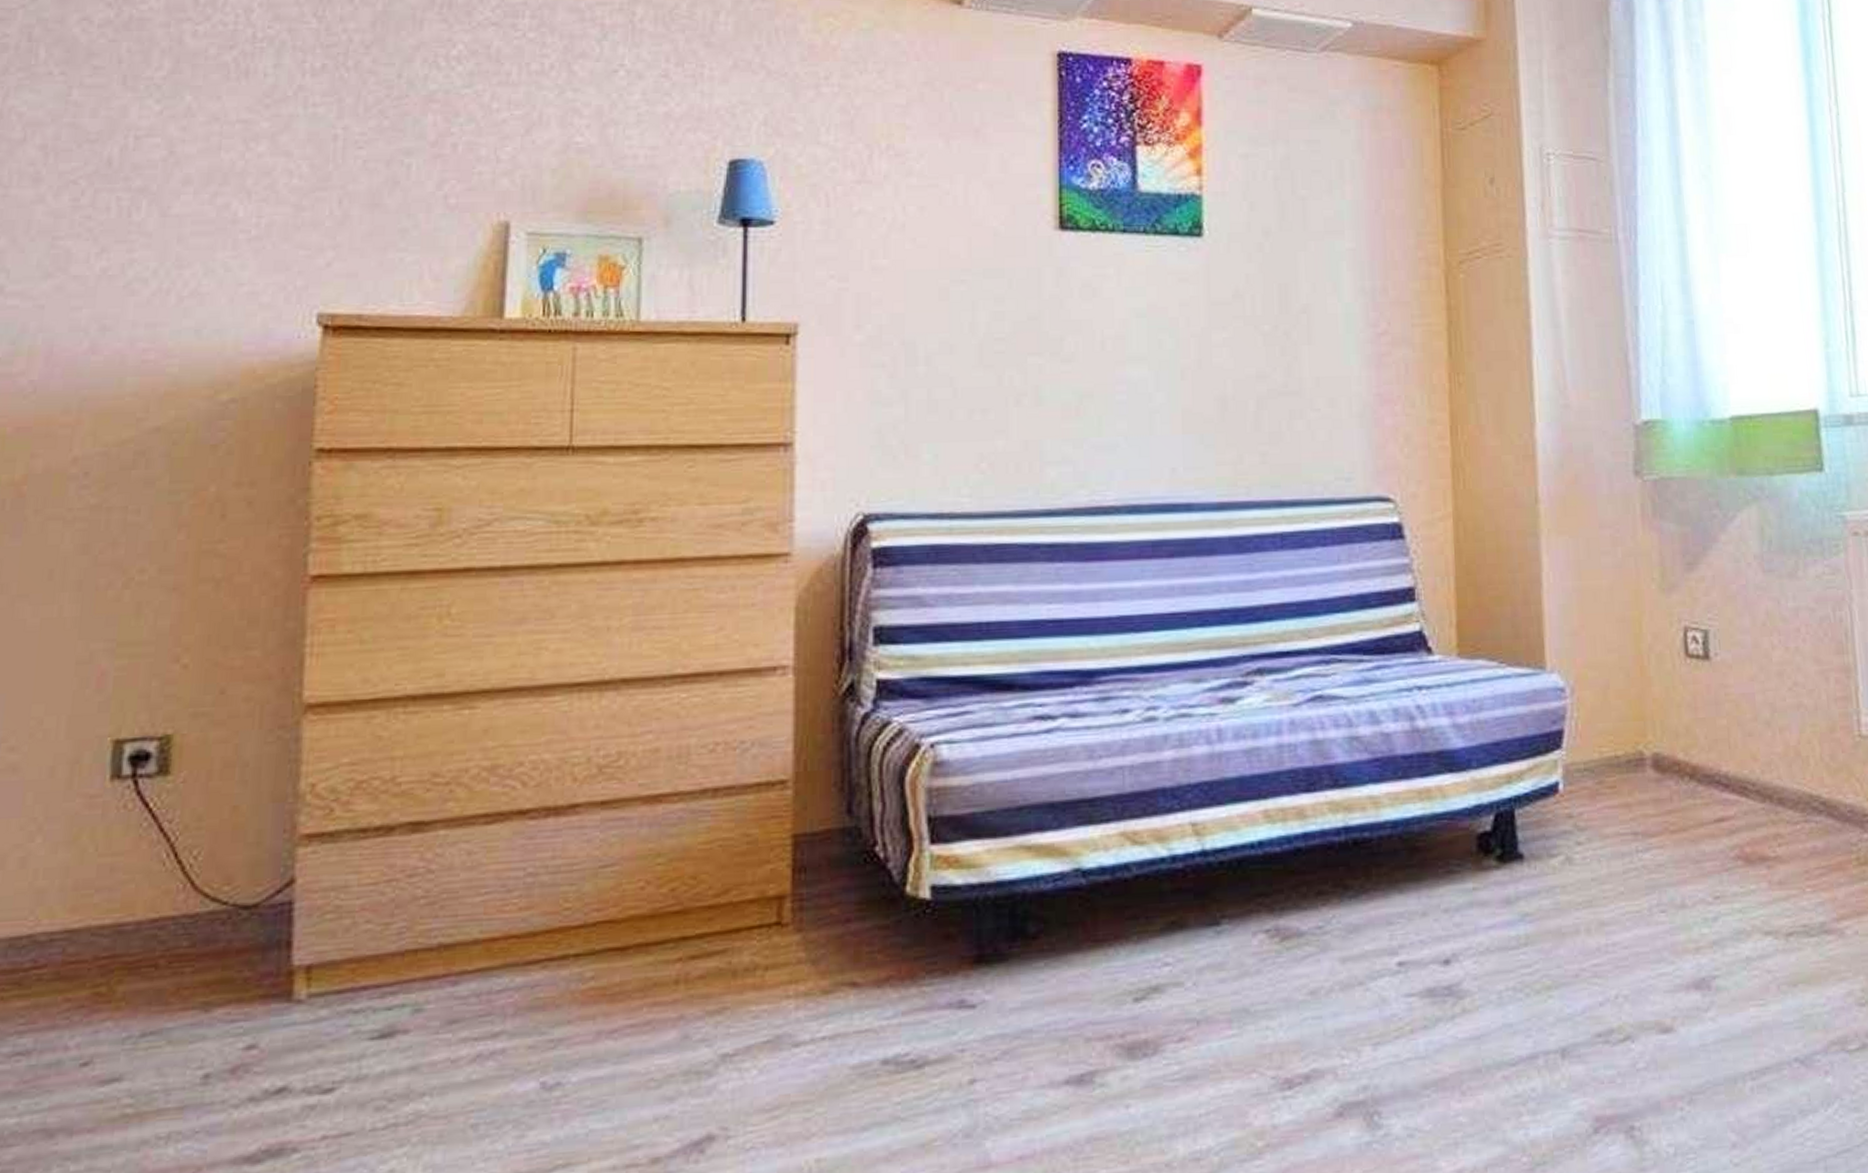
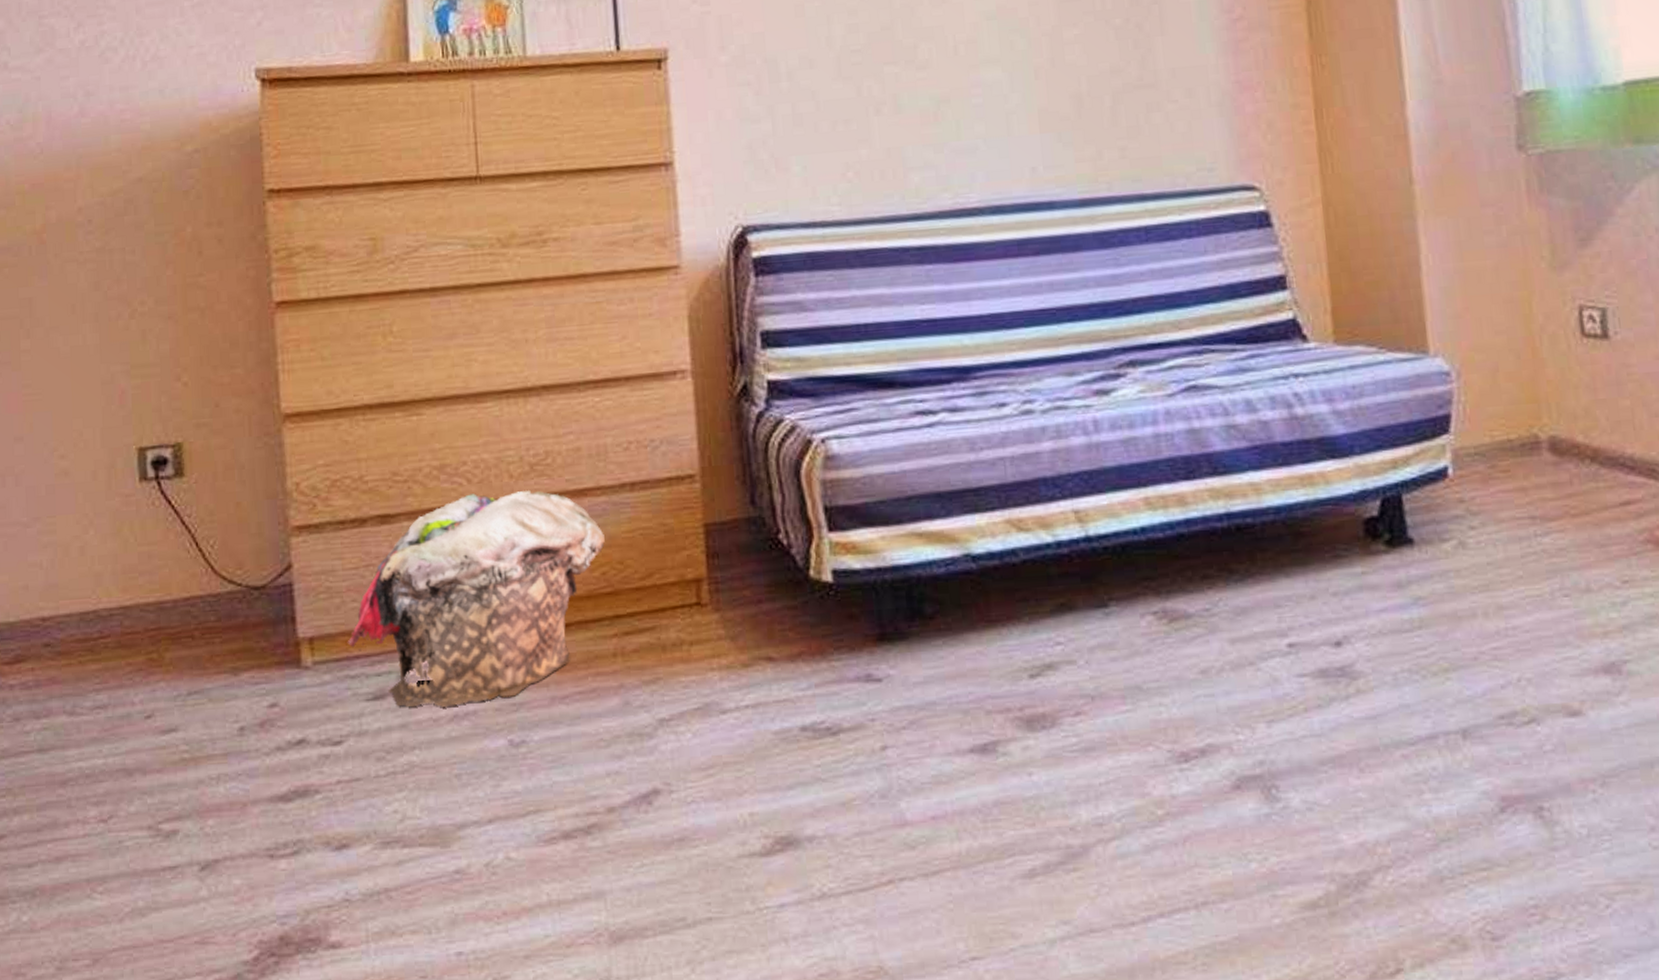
laundry basket: none [354,796,678,1046] -> present [347,491,605,707]

